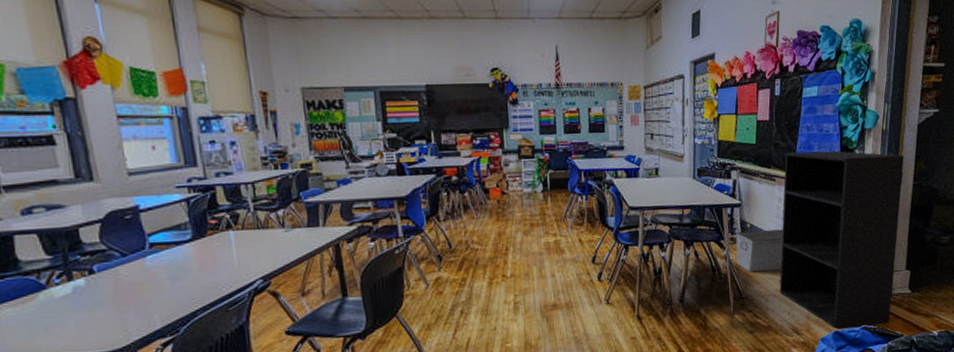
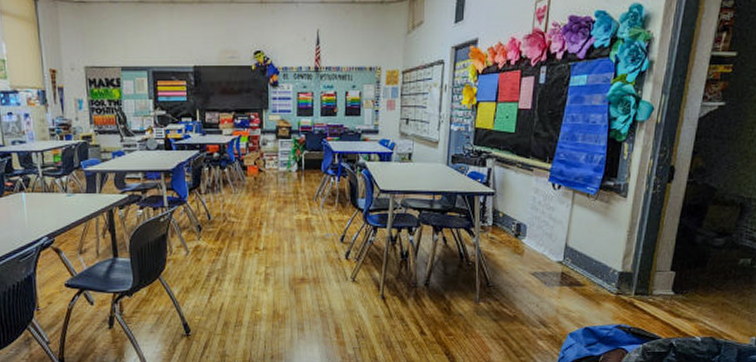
storage bin: present [736,229,784,273] -> none [486,220,538,262]
bookshelf: present [779,150,904,328] -> none [528,142,680,325]

